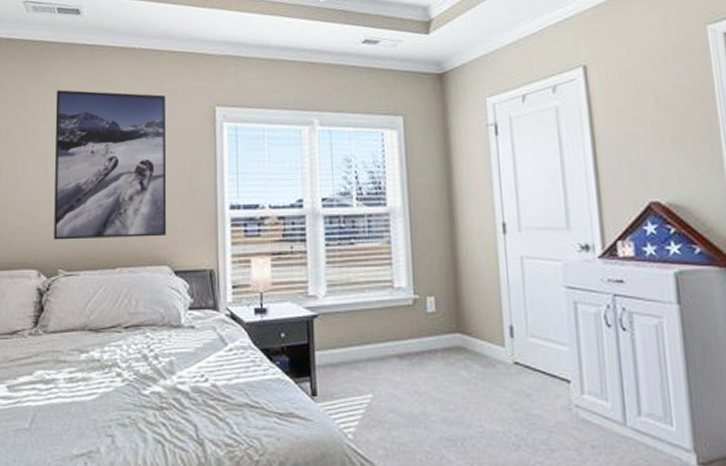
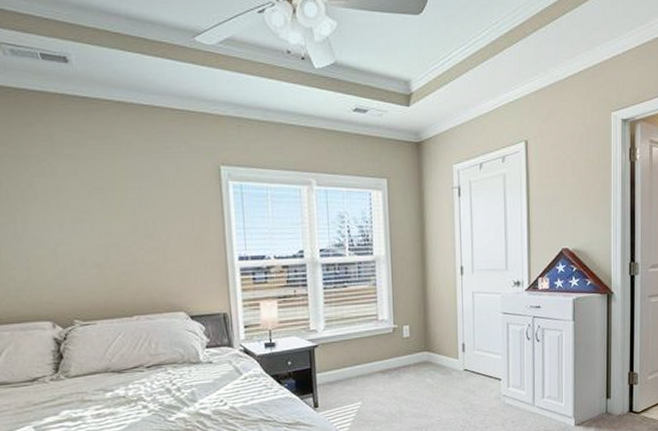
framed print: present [54,90,167,240] -> none [50,143,181,293]

